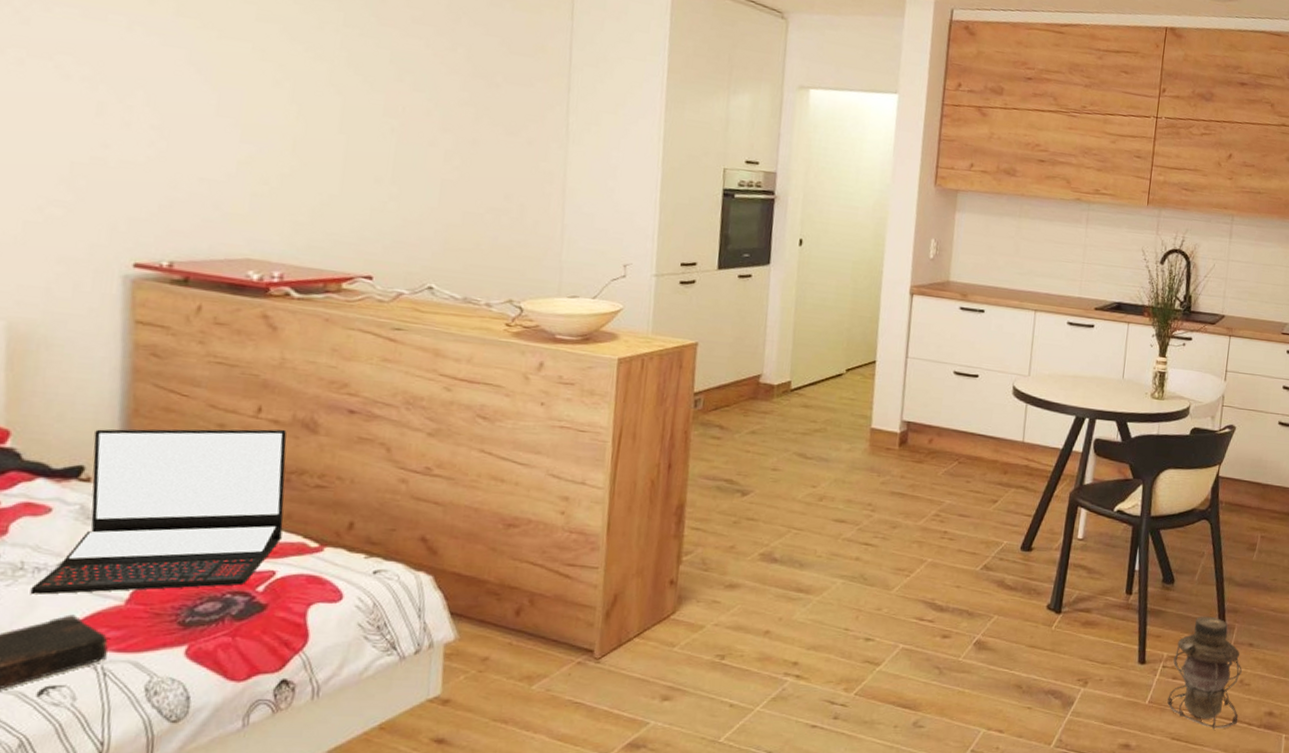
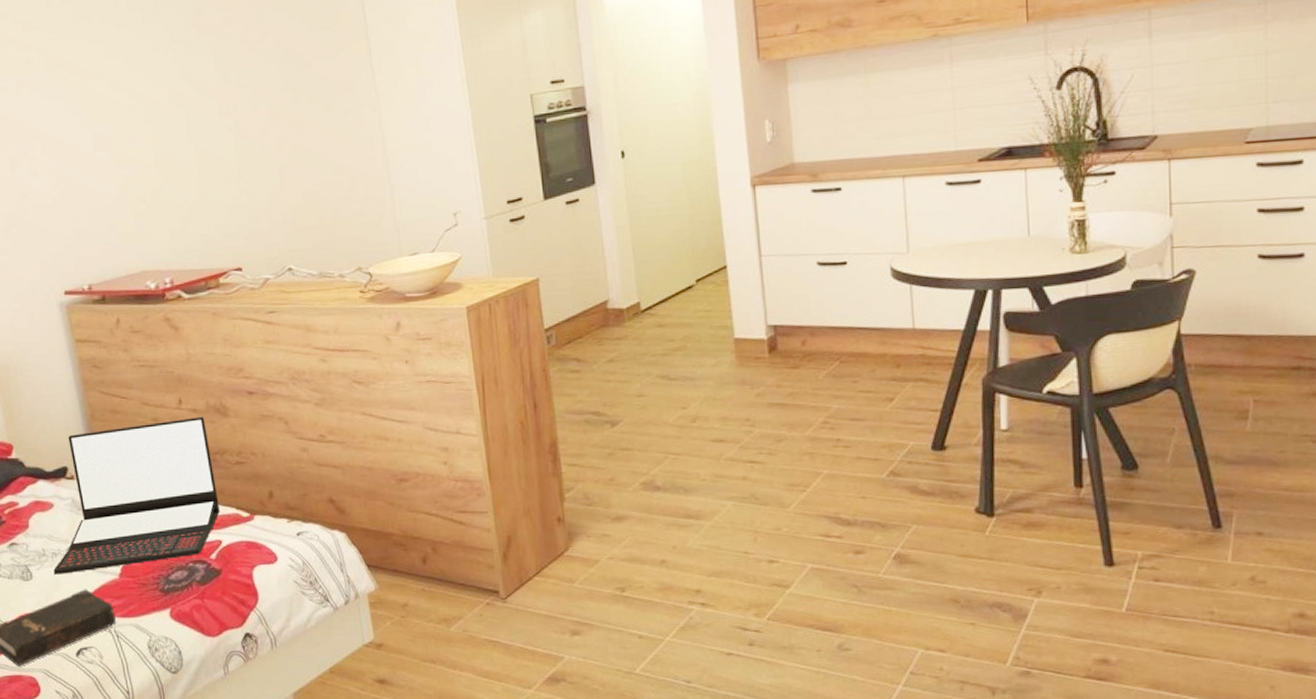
lantern: present [1167,616,1242,730] -> none [1151,504,1255,638]

